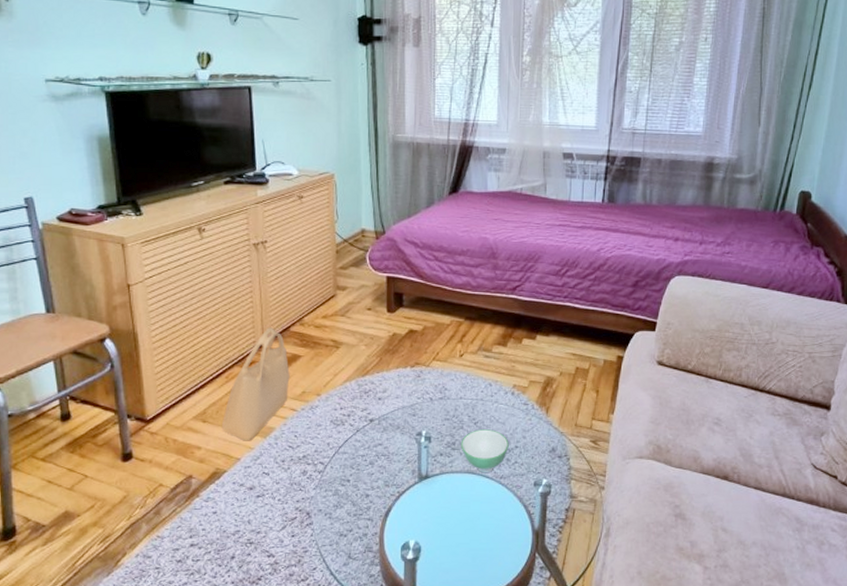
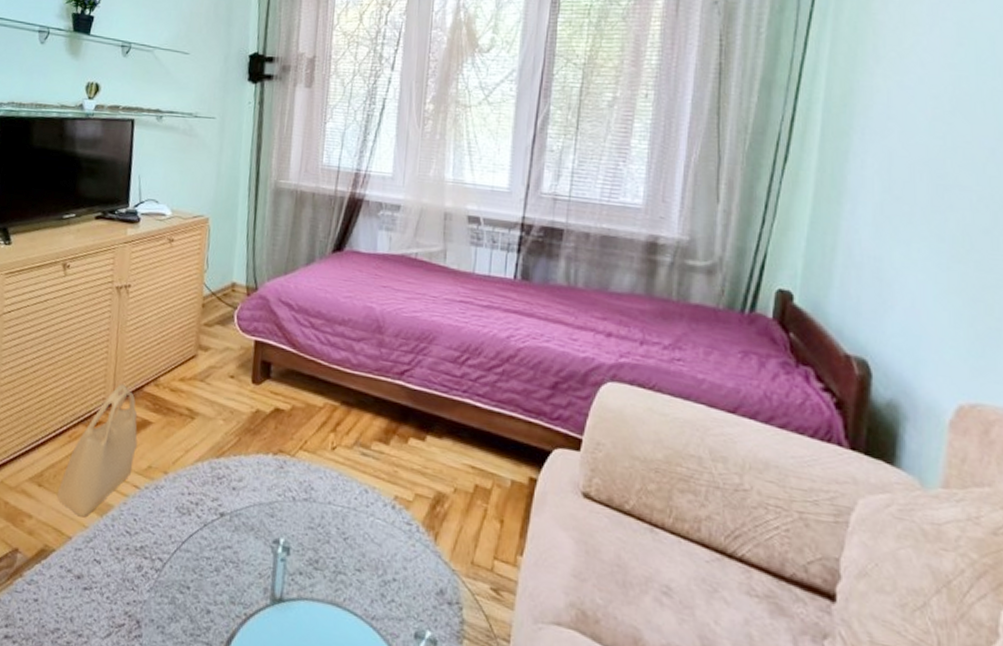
bowl: present [460,429,509,473] -> none [324,547,385,610]

